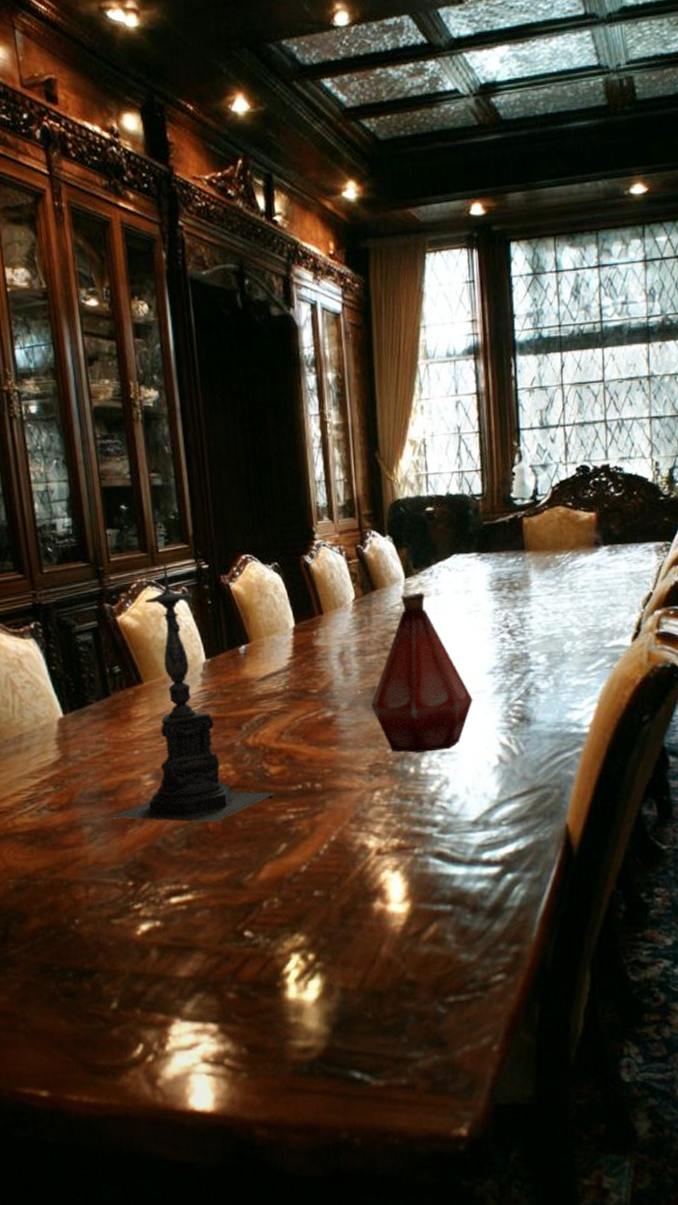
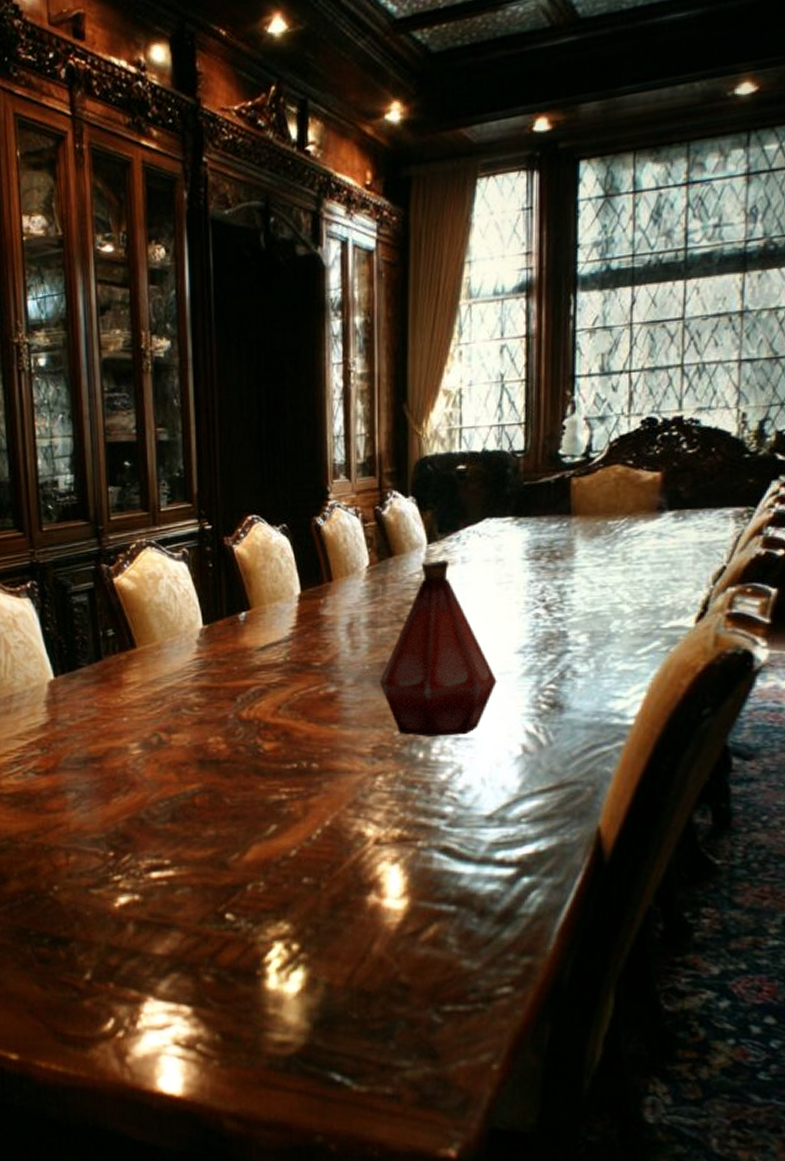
candle holder: present [110,559,277,823] -> none [95,518,270,798]

